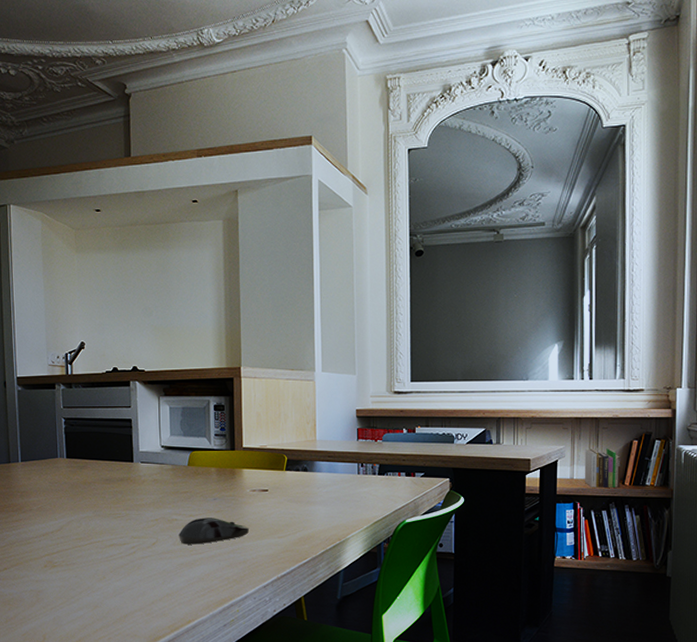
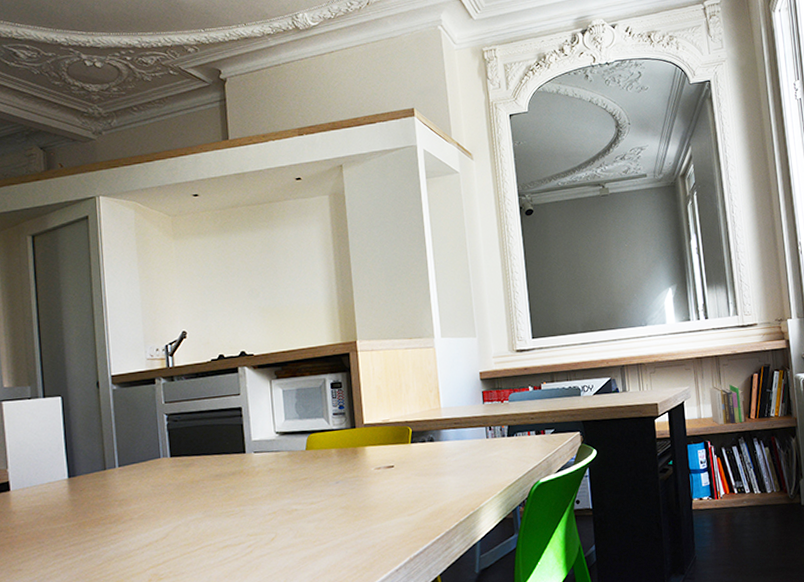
computer mouse: present [179,518,250,545] -> none [300,502,377,536]

